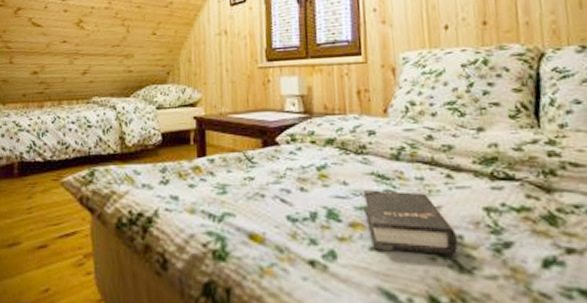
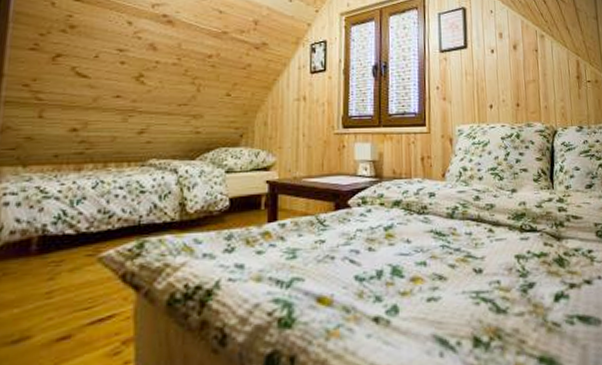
hardback book: present [362,190,458,255] -> none [423,246,497,301]

